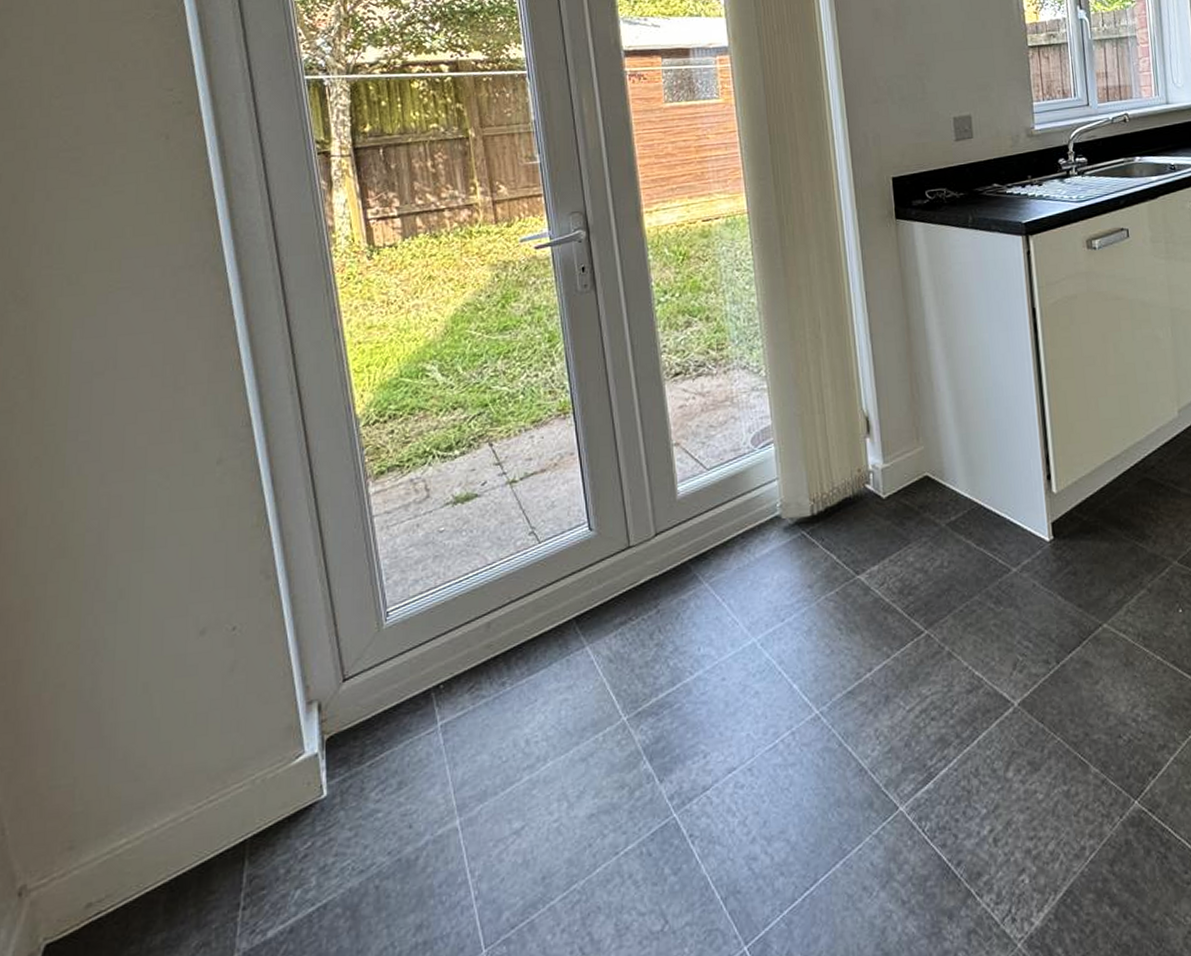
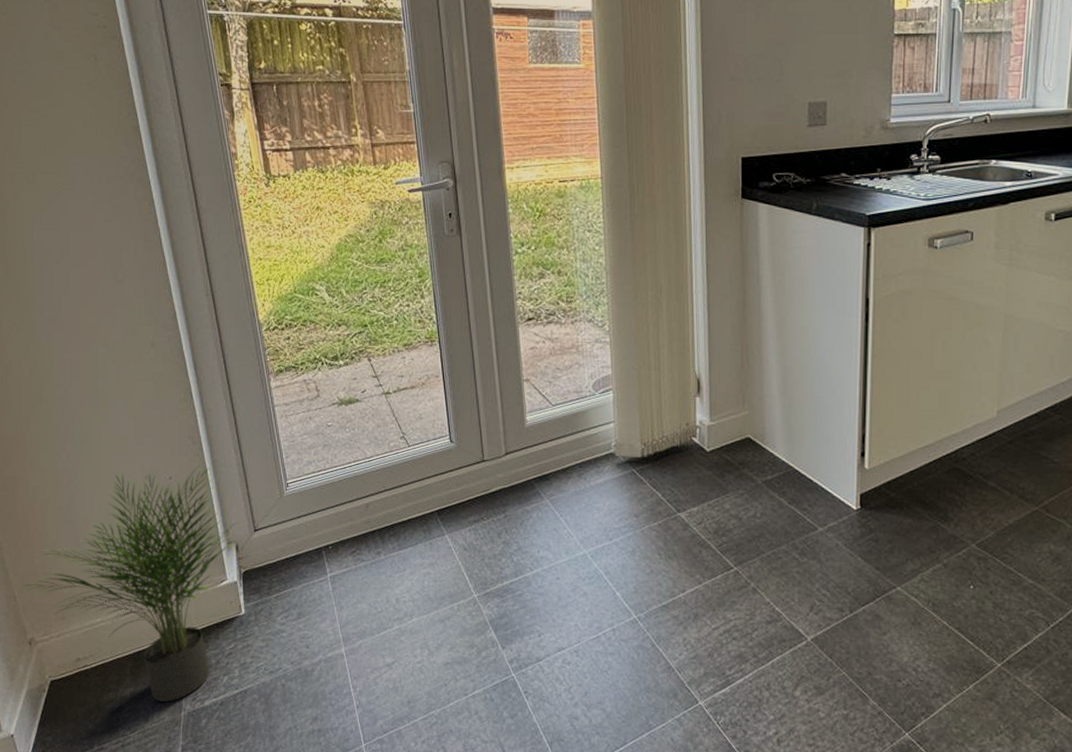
potted plant: none [10,602,325,945] -> present [19,463,240,702]

